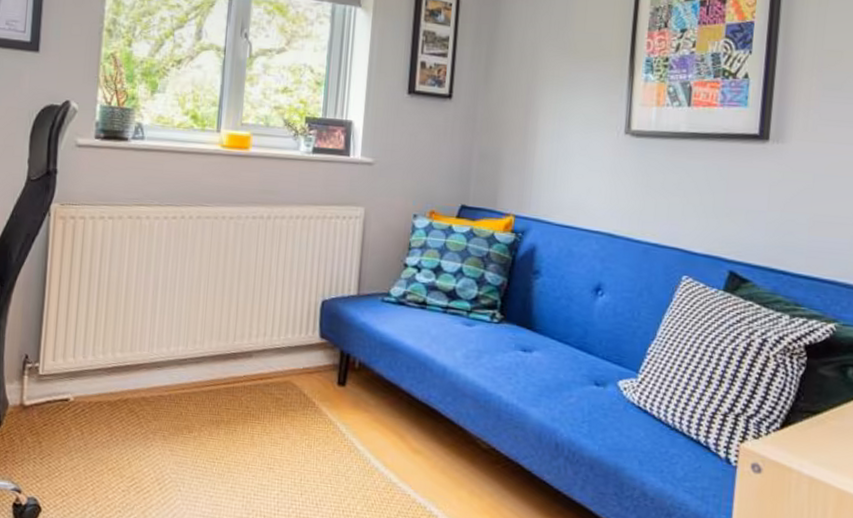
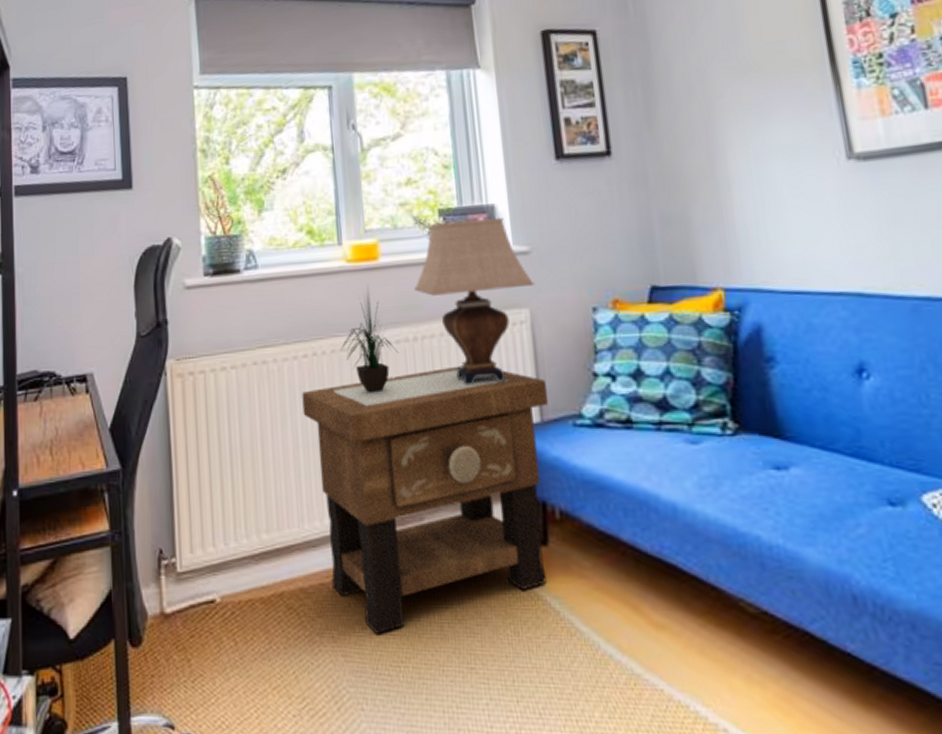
side table: none [166,243,367,437] -> present [302,366,549,634]
potted plant: none [205,171,254,255] -> present [341,288,400,393]
table lamp: none [275,128,373,260] -> present [414,218,535,386]

